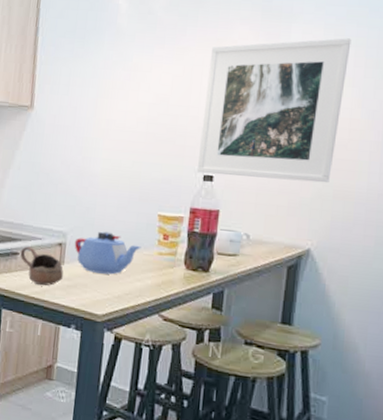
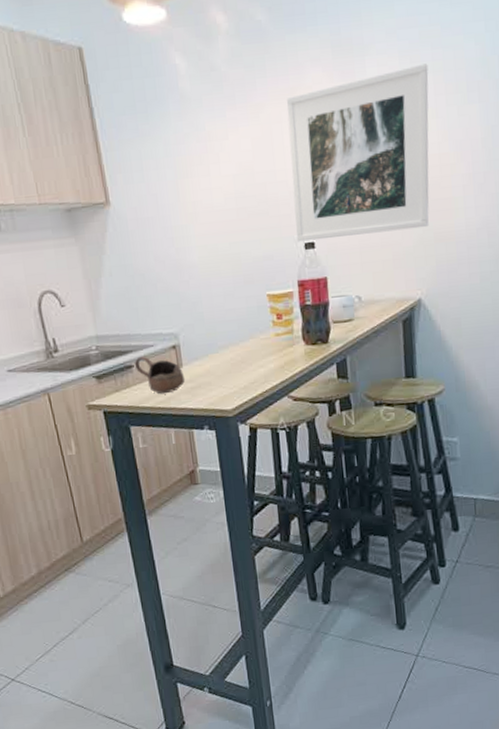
teapot: present [74,231,141,275] -> none [188,323,257,369]

